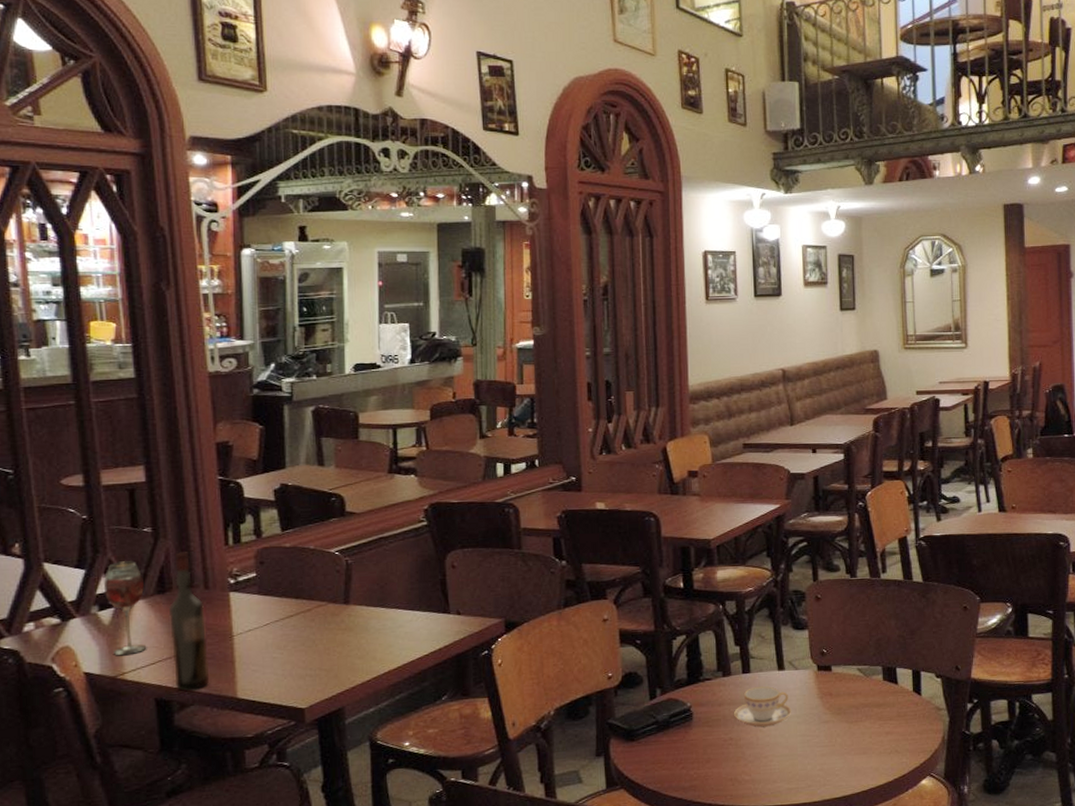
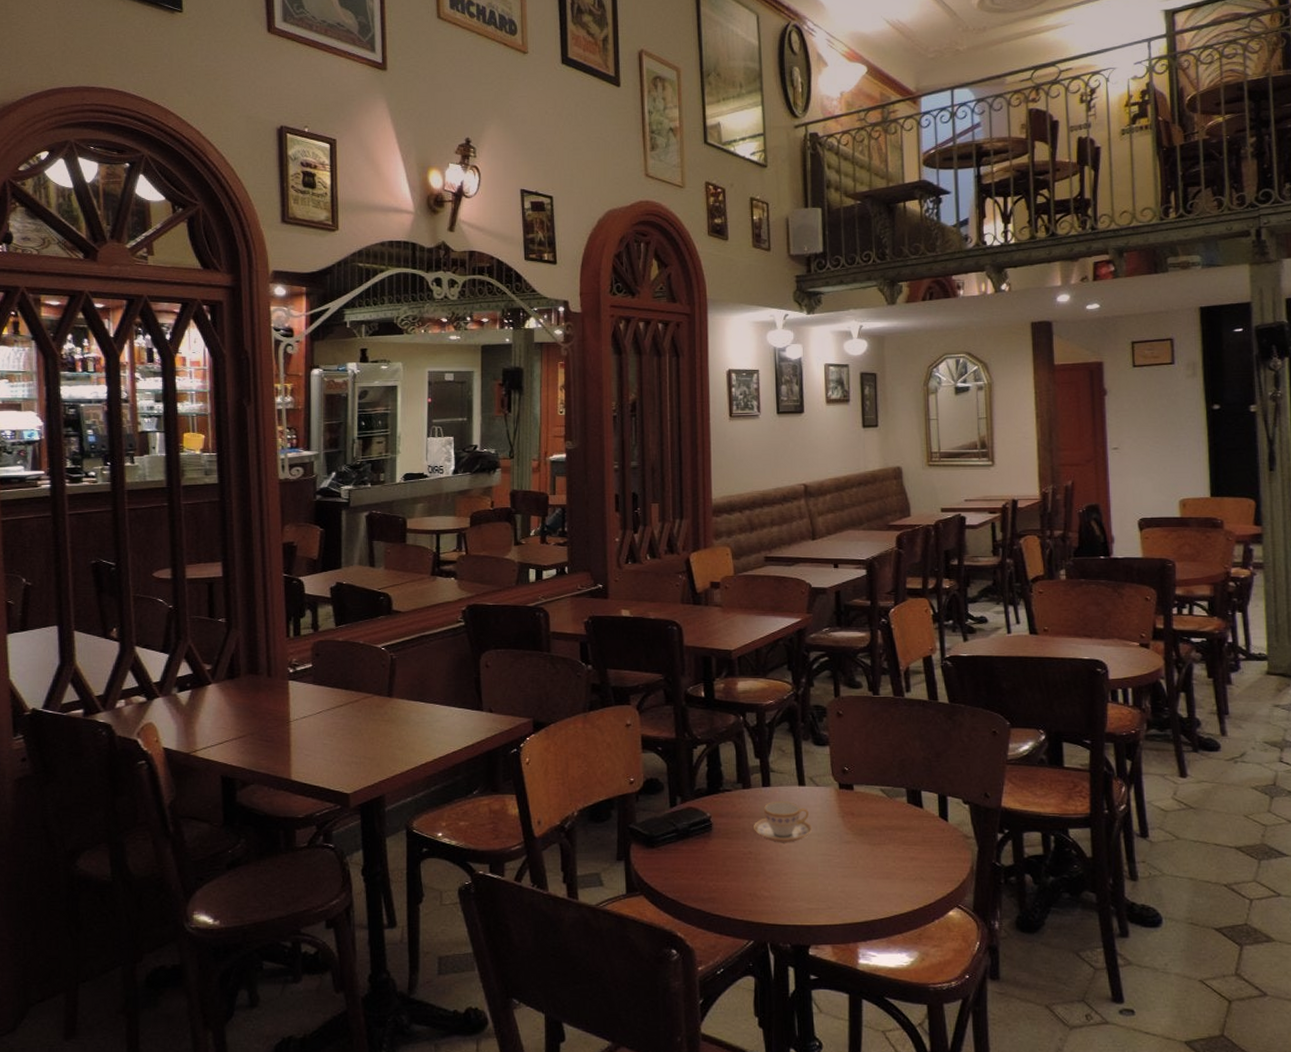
wineglass: present [103,561,147,656] -> none [183,648,217,735]
wine bottle: present [168,552,210,690] -> none [236,642,269,770]

